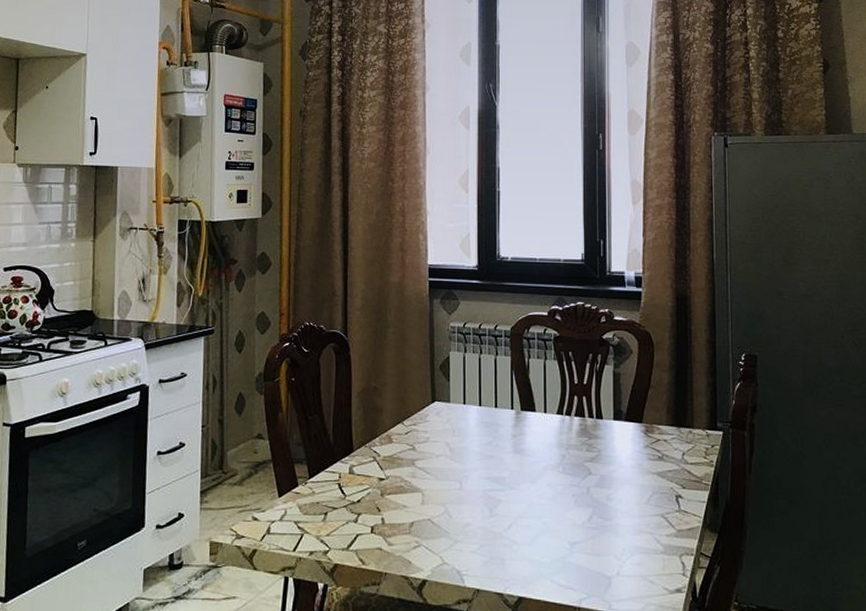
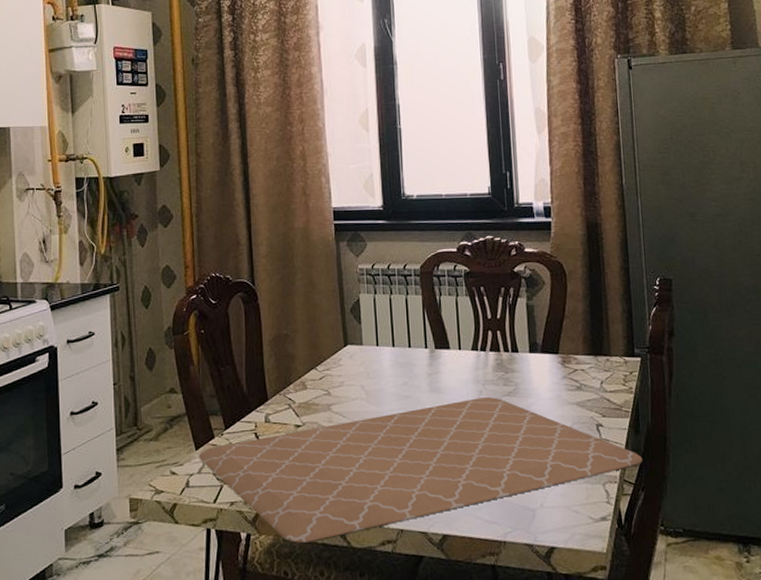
placemat: none [281,462,720,598] -> present [198,397,643,544]

